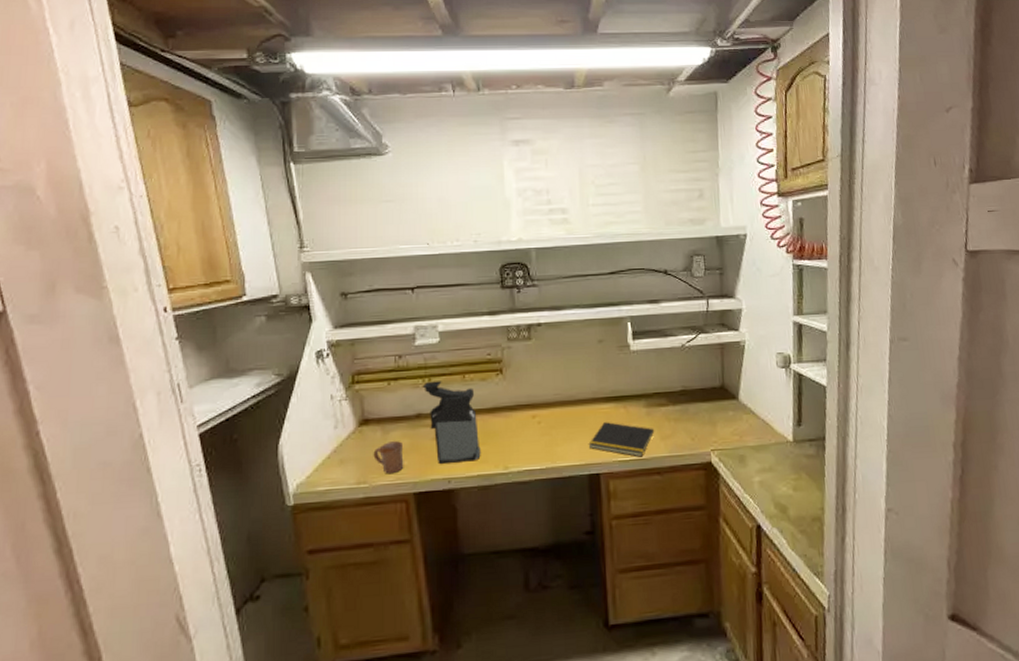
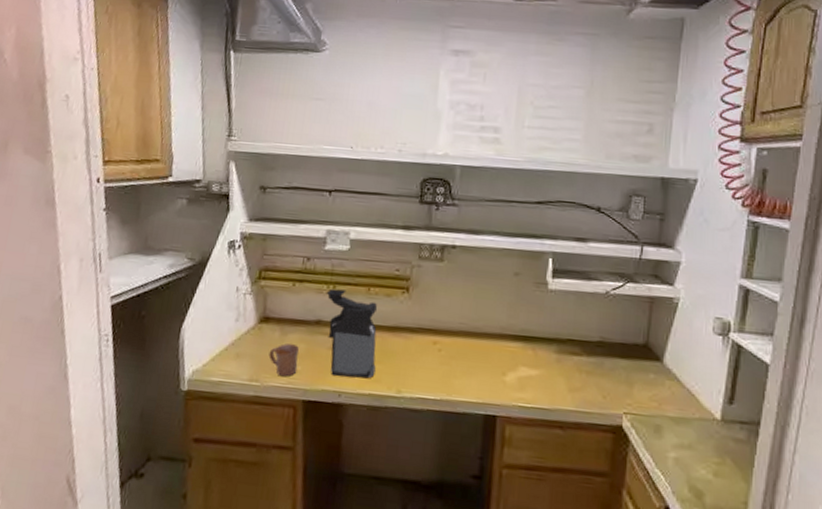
notepad: present [588,422,655,457] -> none [488,362,563,407]

